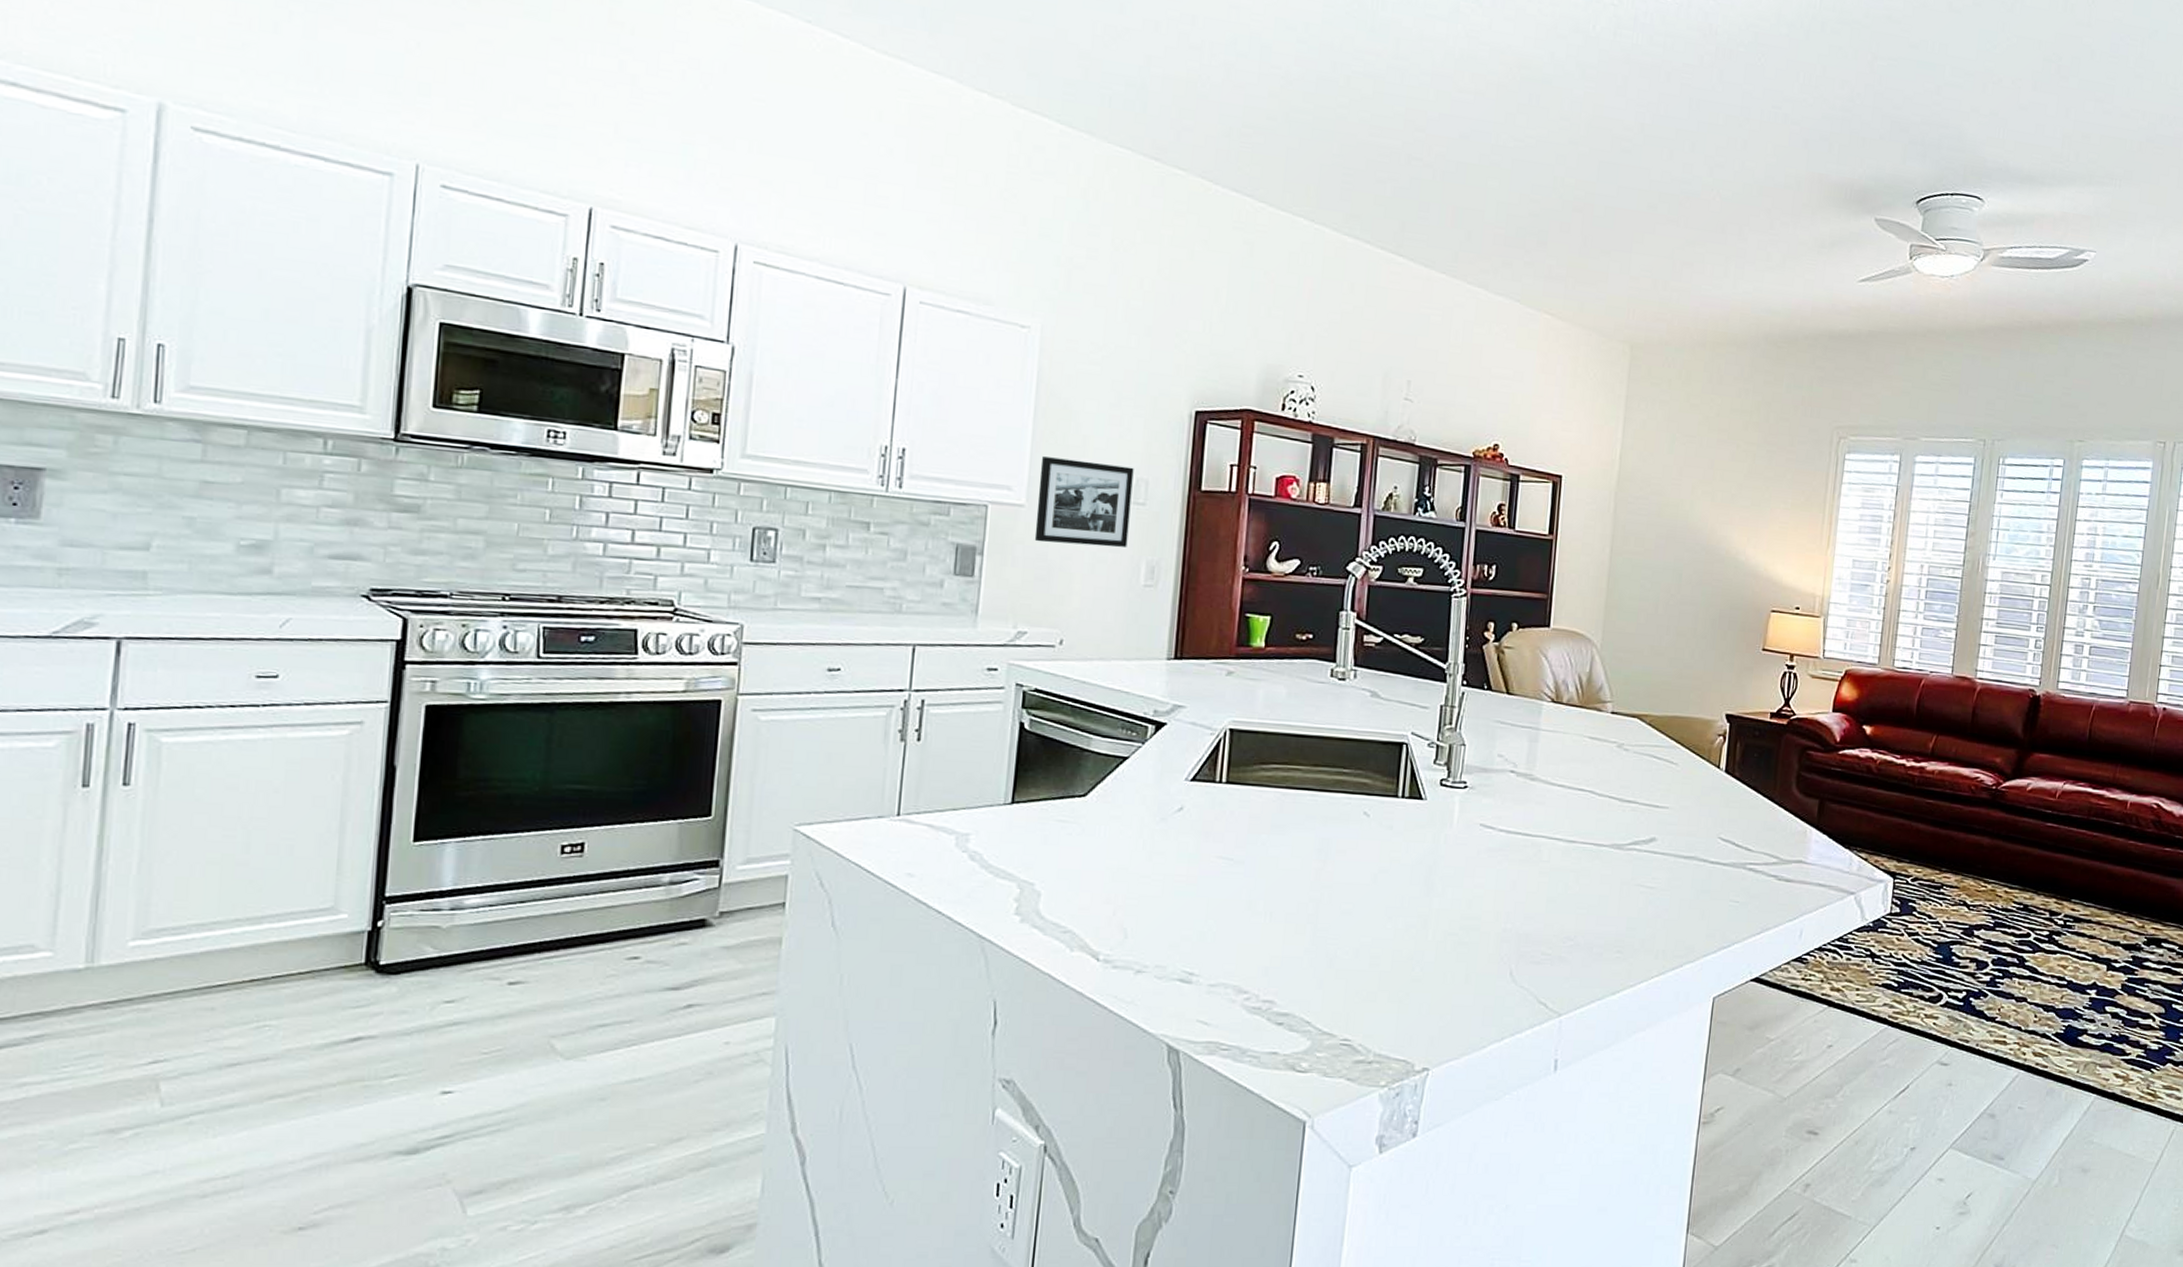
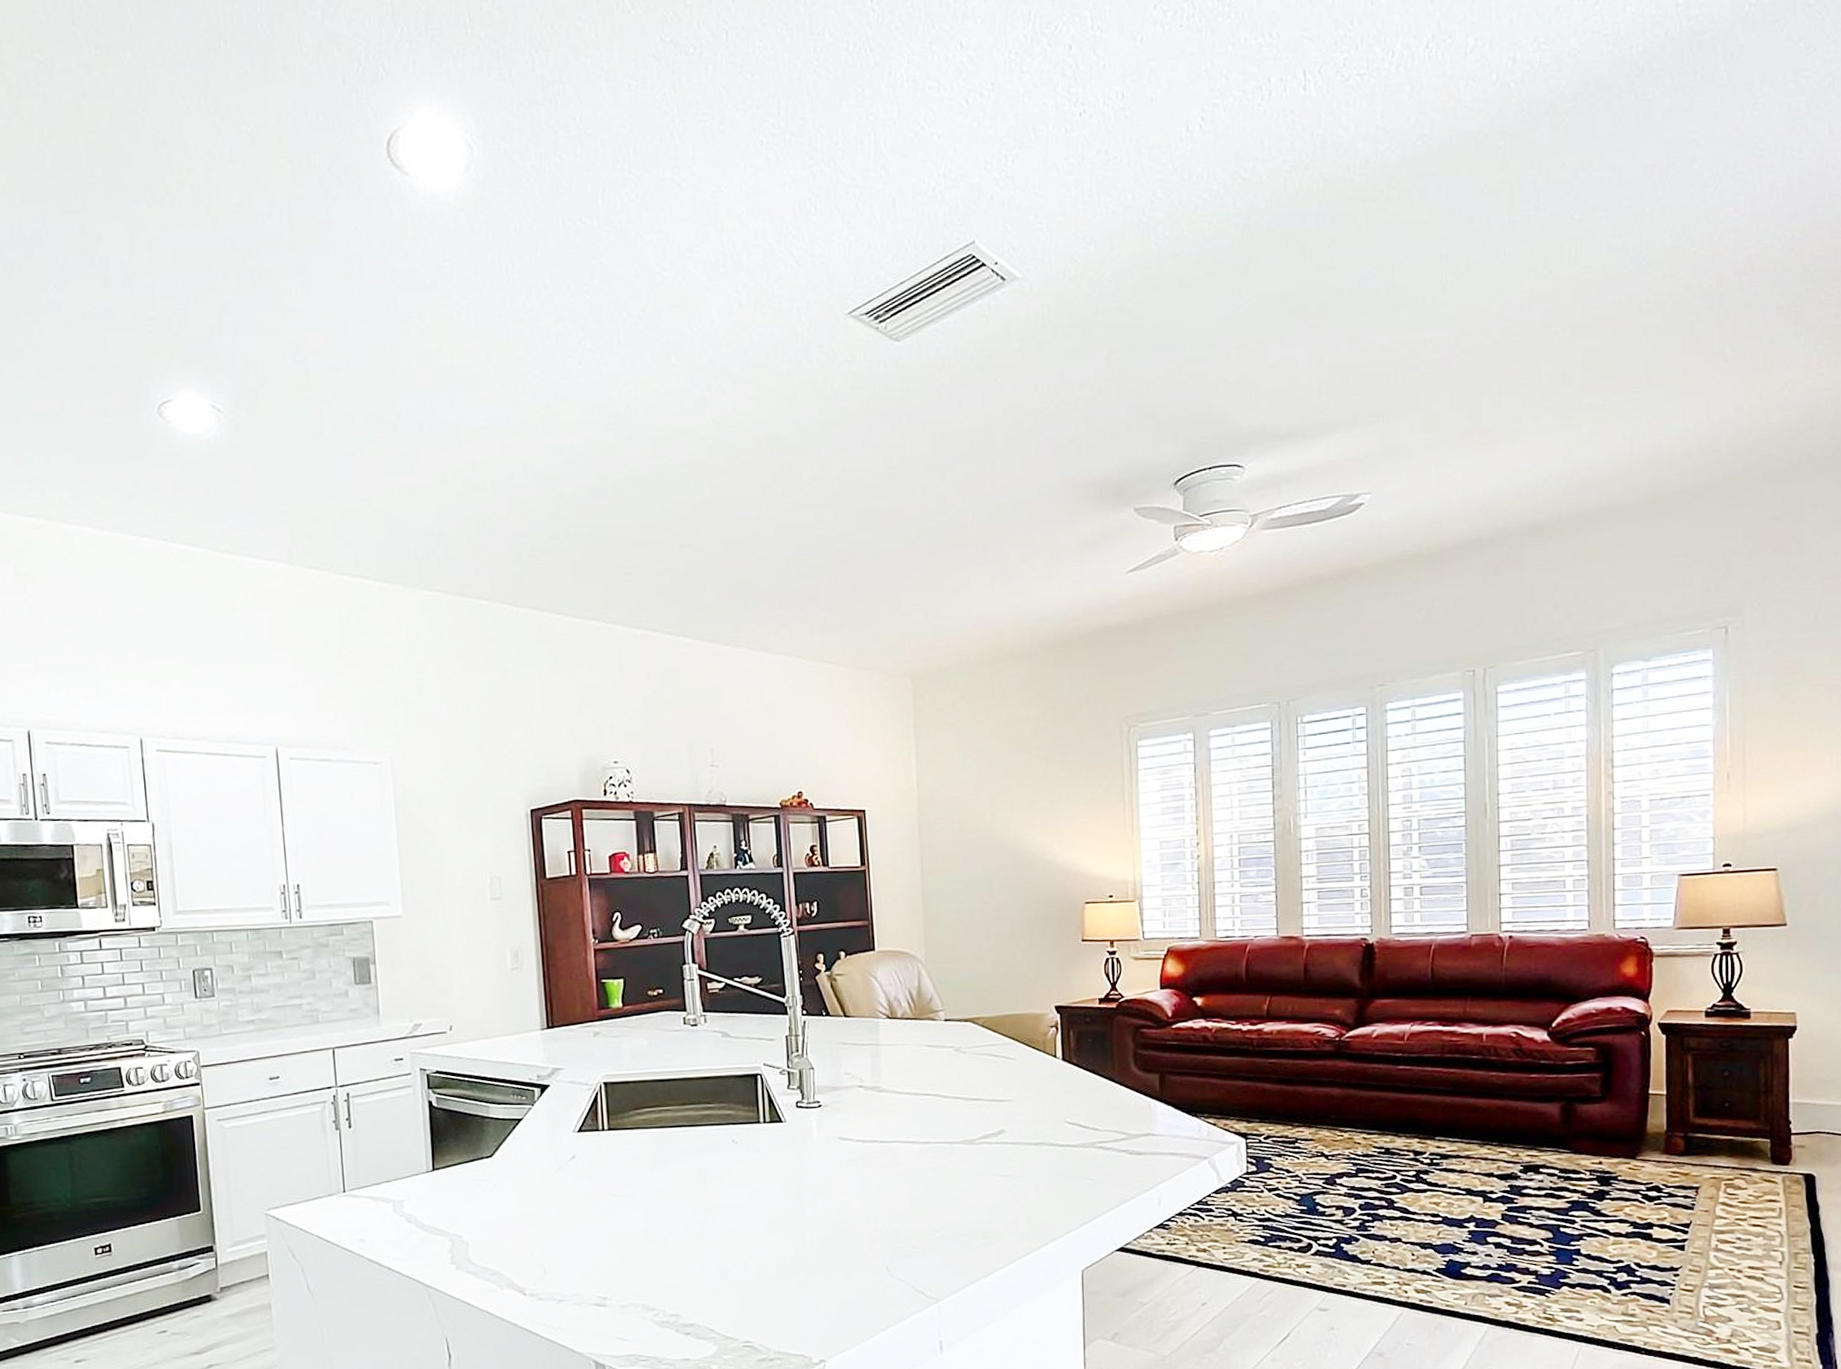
picture frame: present [1034,456,1134,548] -> none [409,868,492,946]

